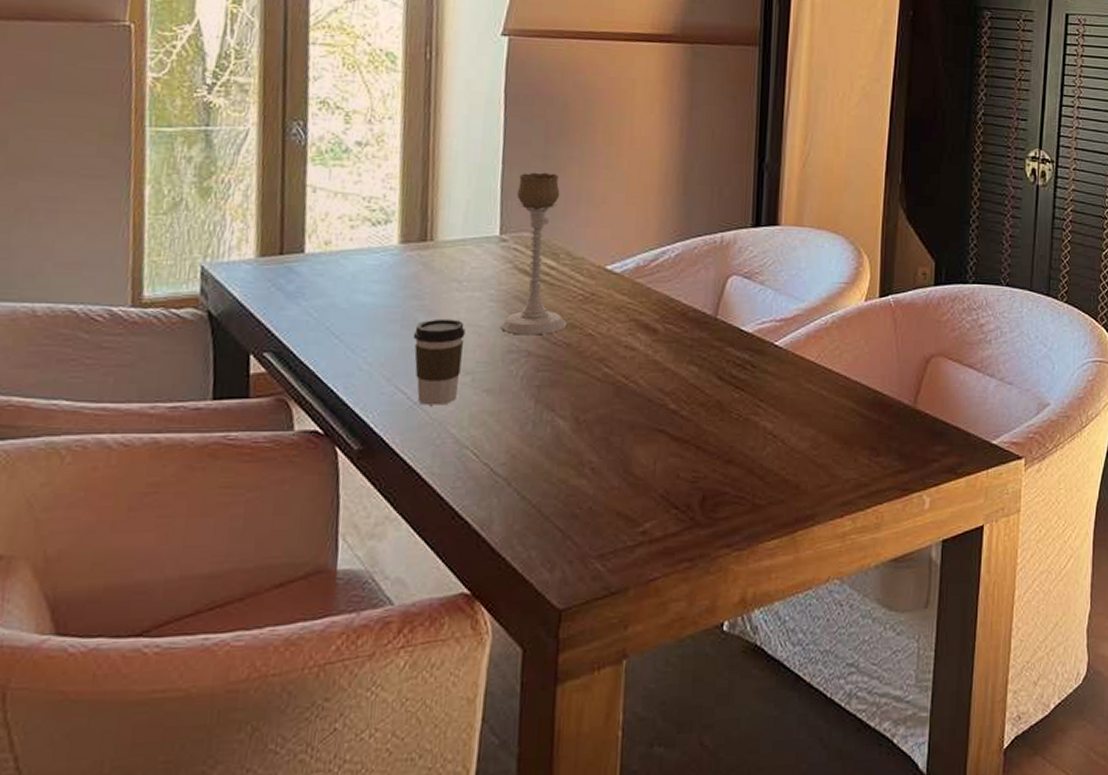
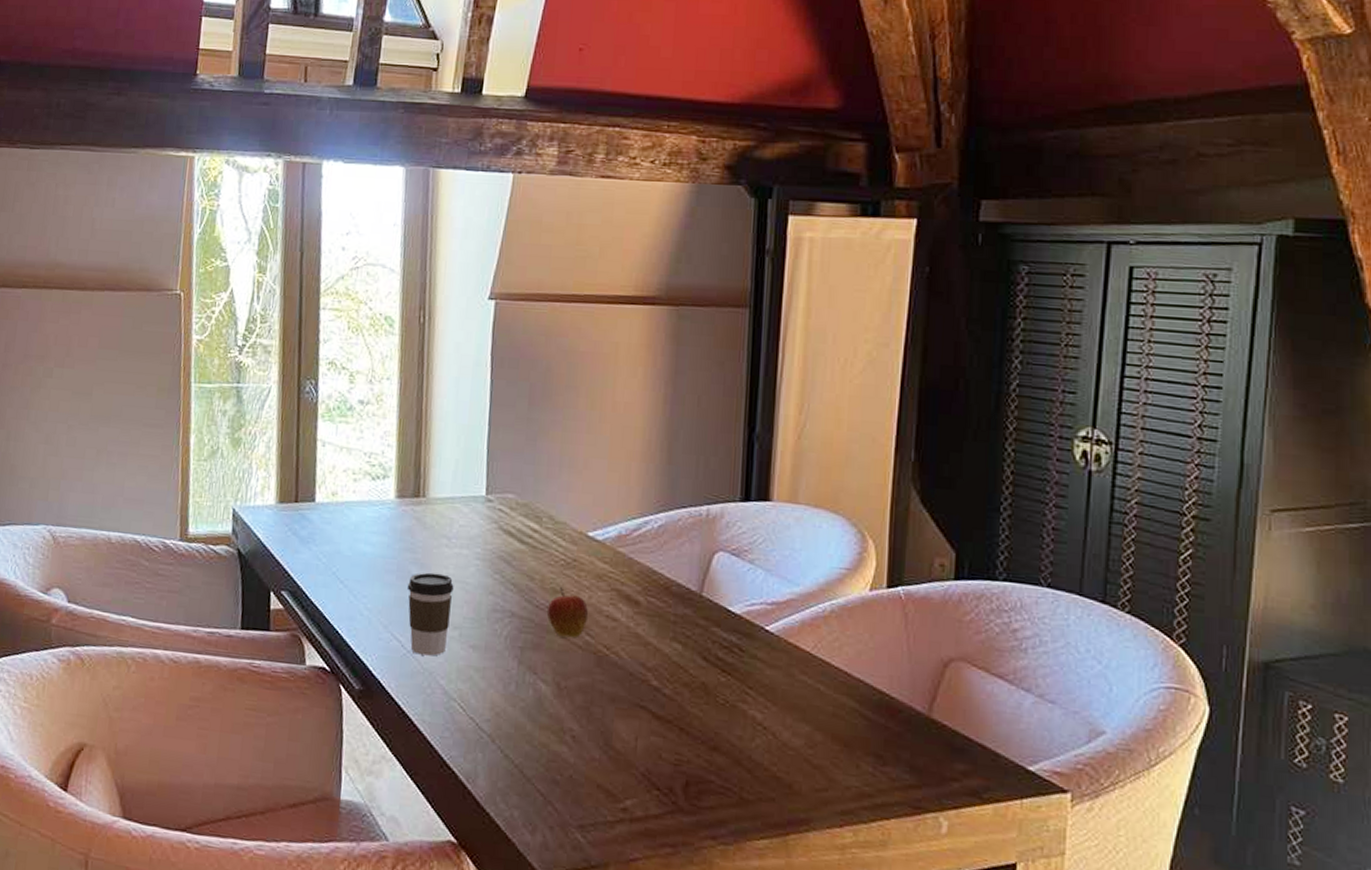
candle holder: present [500,172,566,335] -> none [485,434,548,597]
fruit: none [565,321,608,371] -> present [547,586,589,638]

